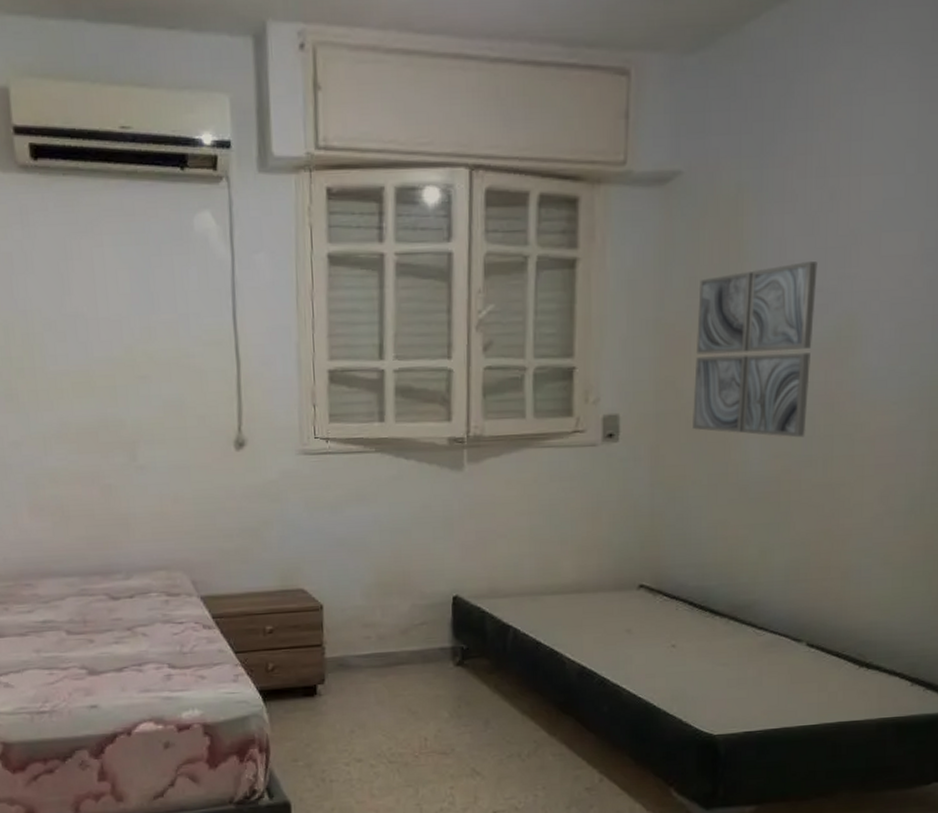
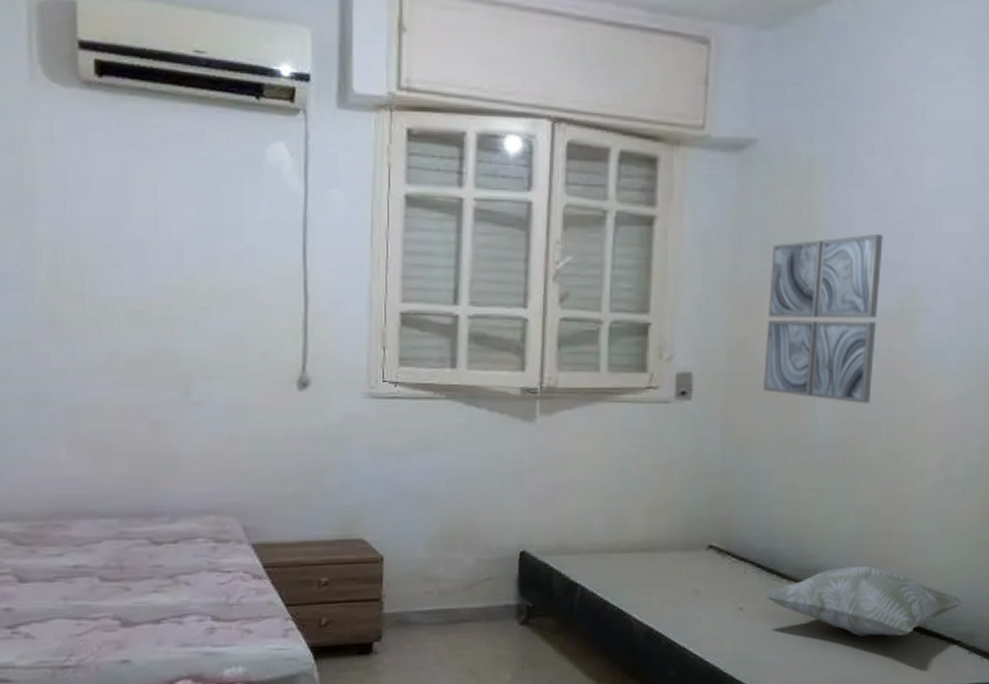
decorative pillow: none [698,600,905,671] -> present [765,565,963,638]

